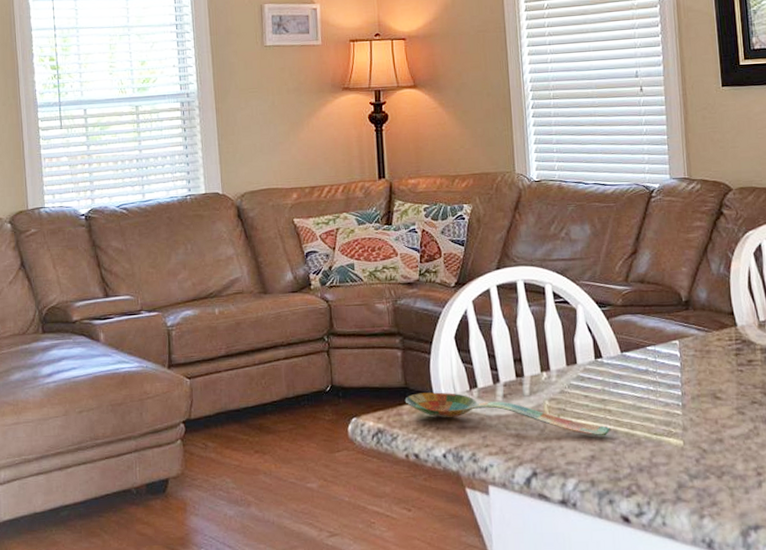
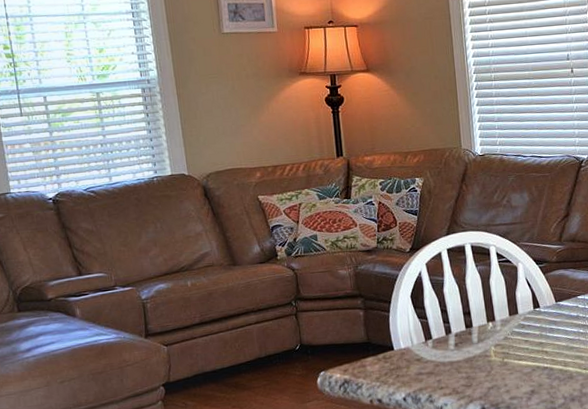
spoon: present [404,392,610,437] -> none [367,344,547,374]

